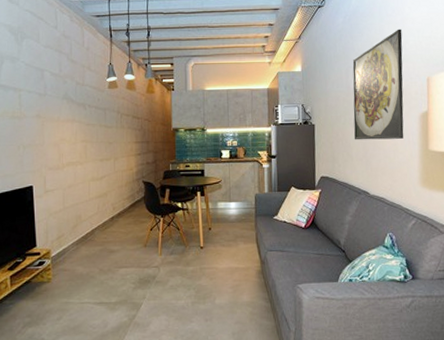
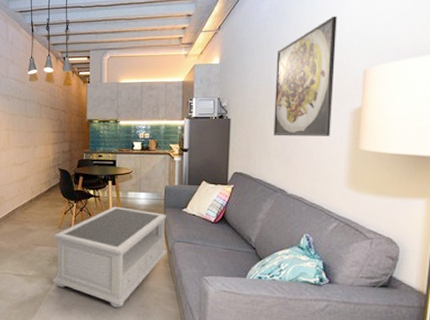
coffee table: none [138,218,260,328] -> present [53,206,168,308]

